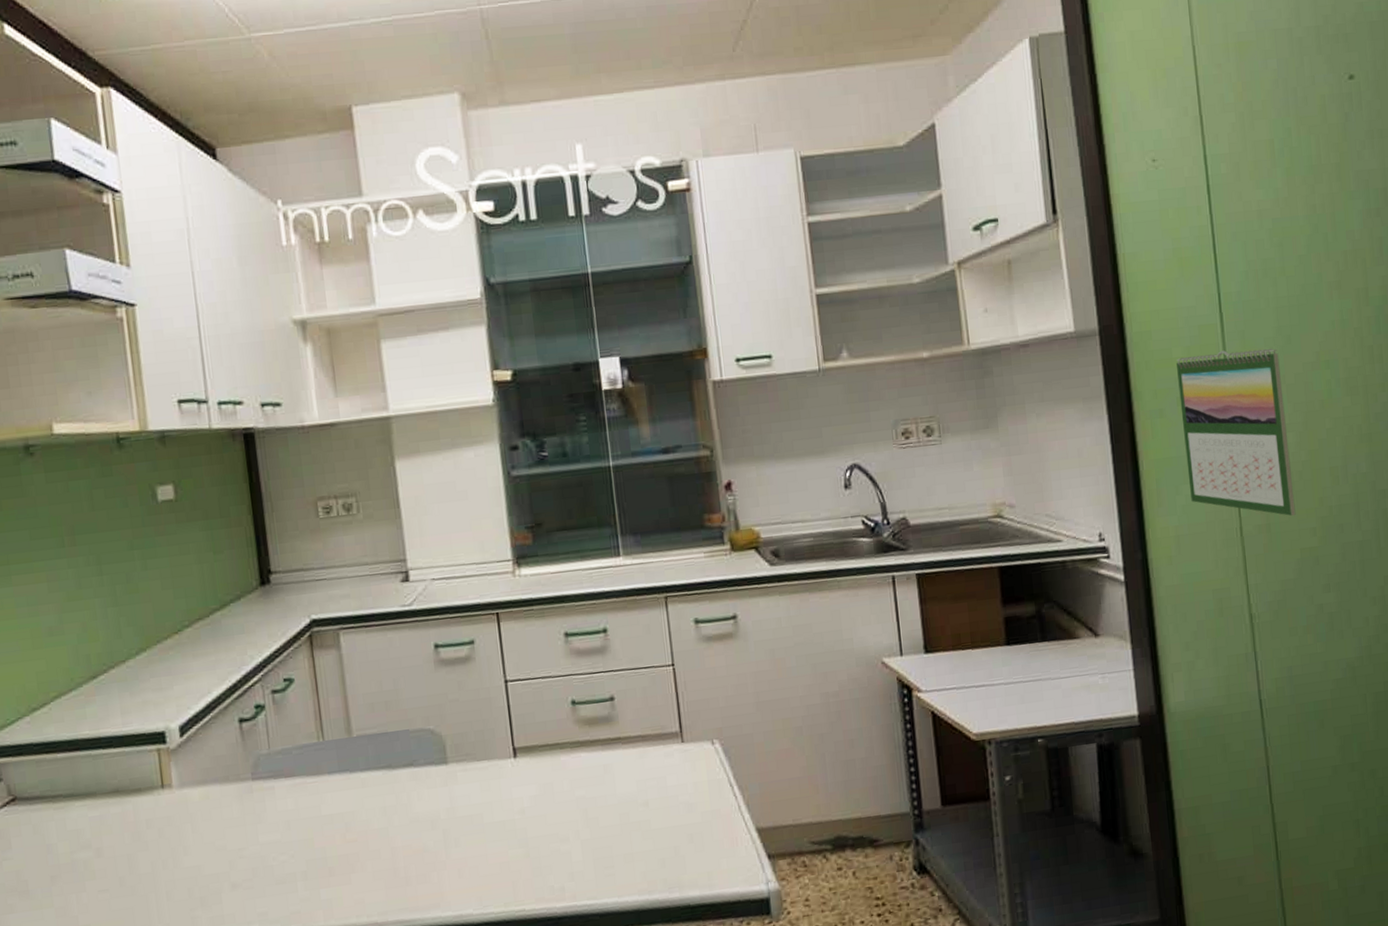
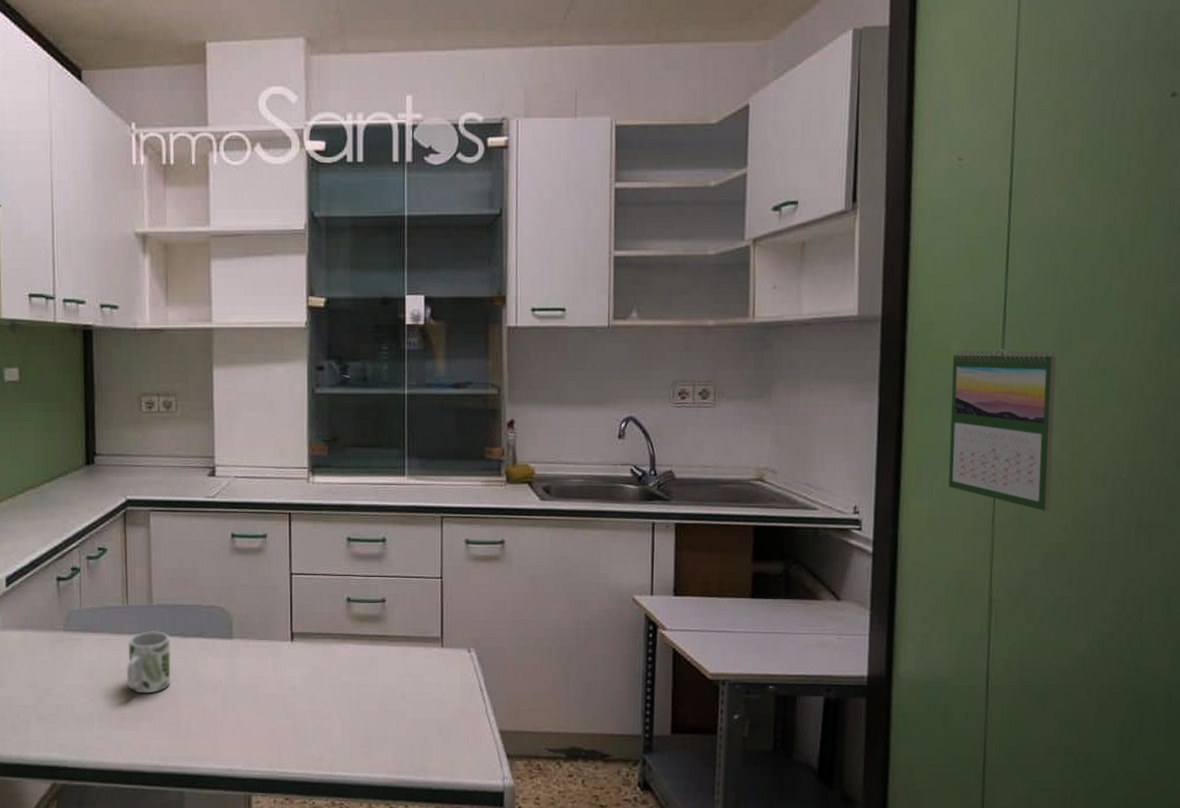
mug: none [329,766,383,841] -> present [127,631,171,694]

